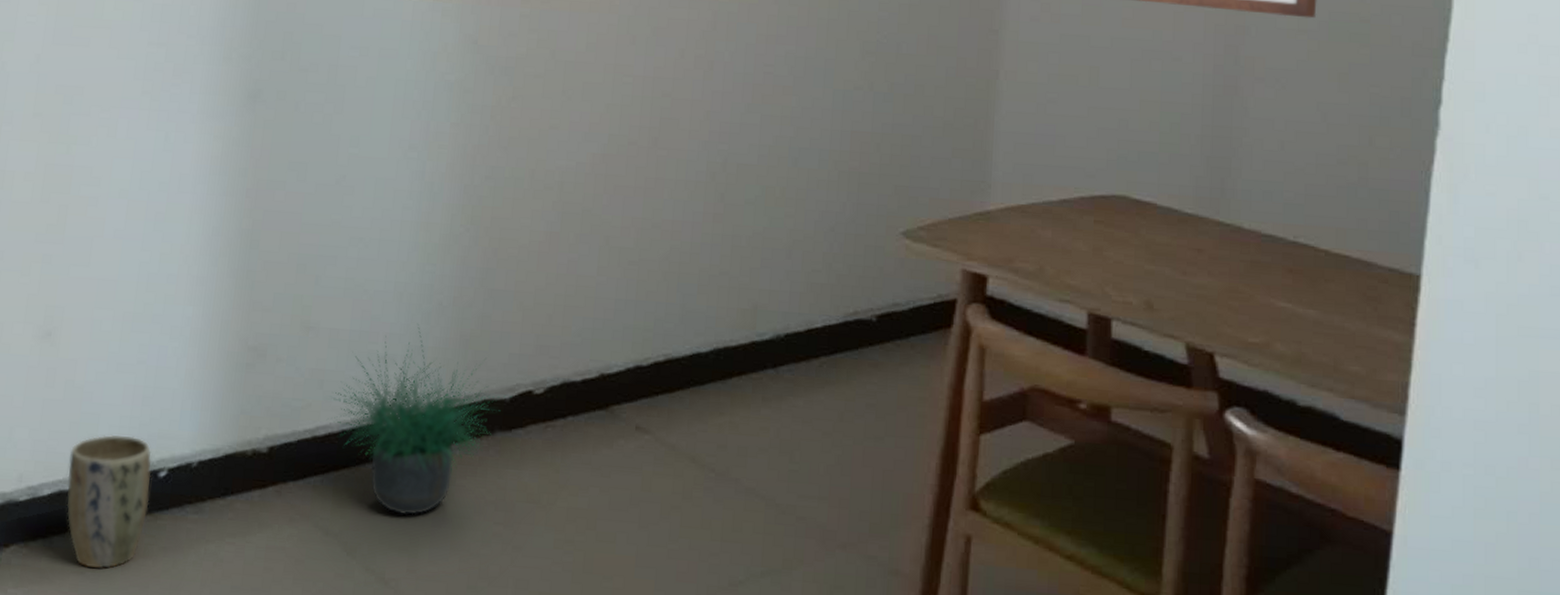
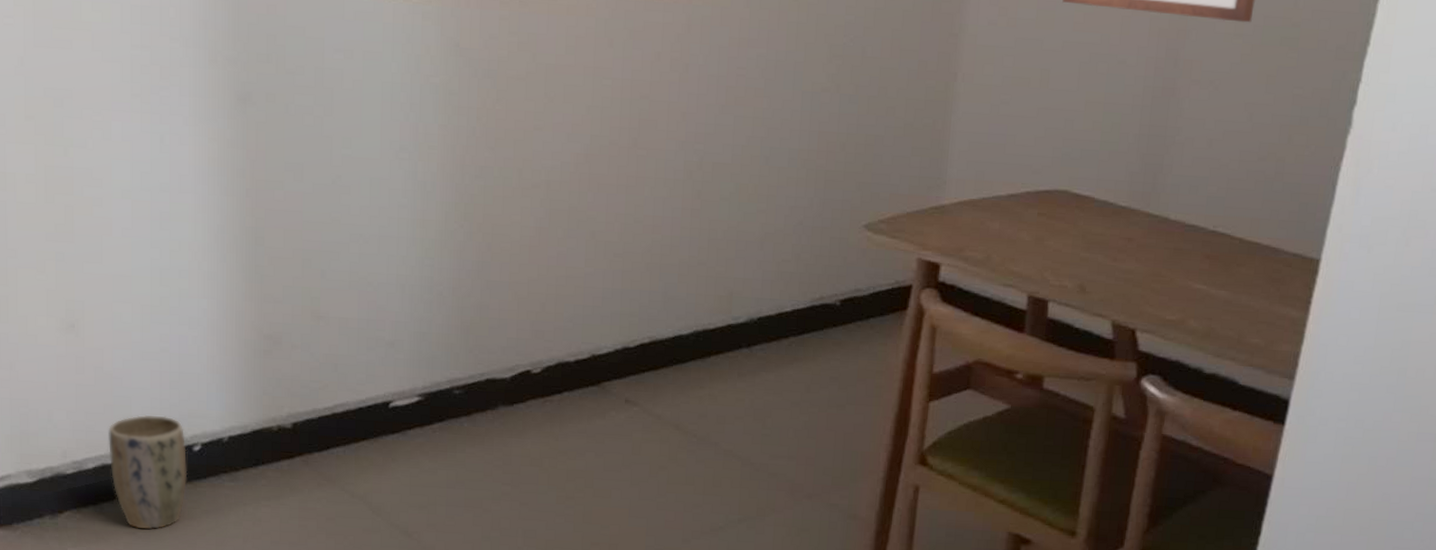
potted plant: present [327,323,512,516] -> none [344,312,512,479]

